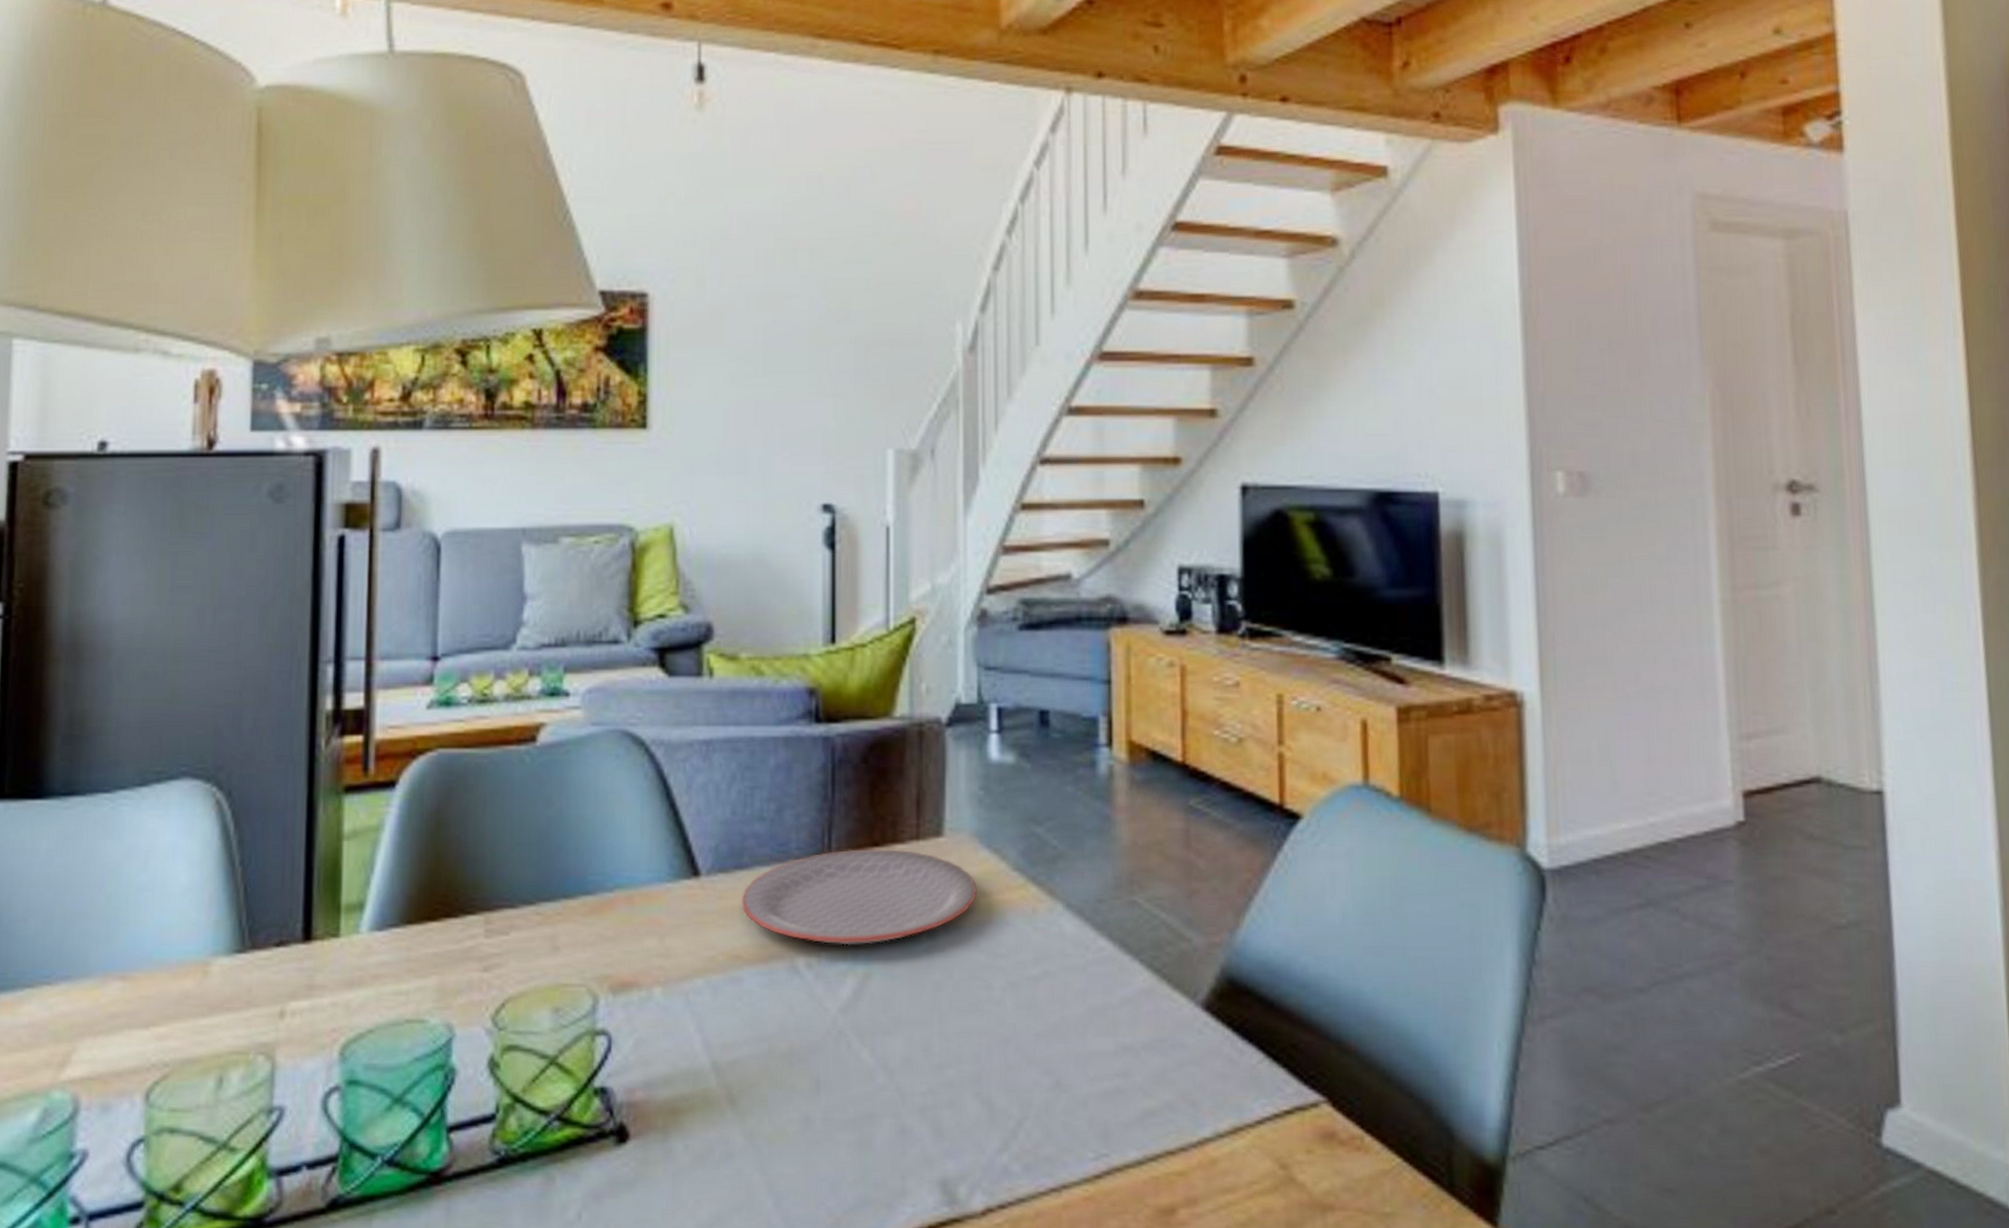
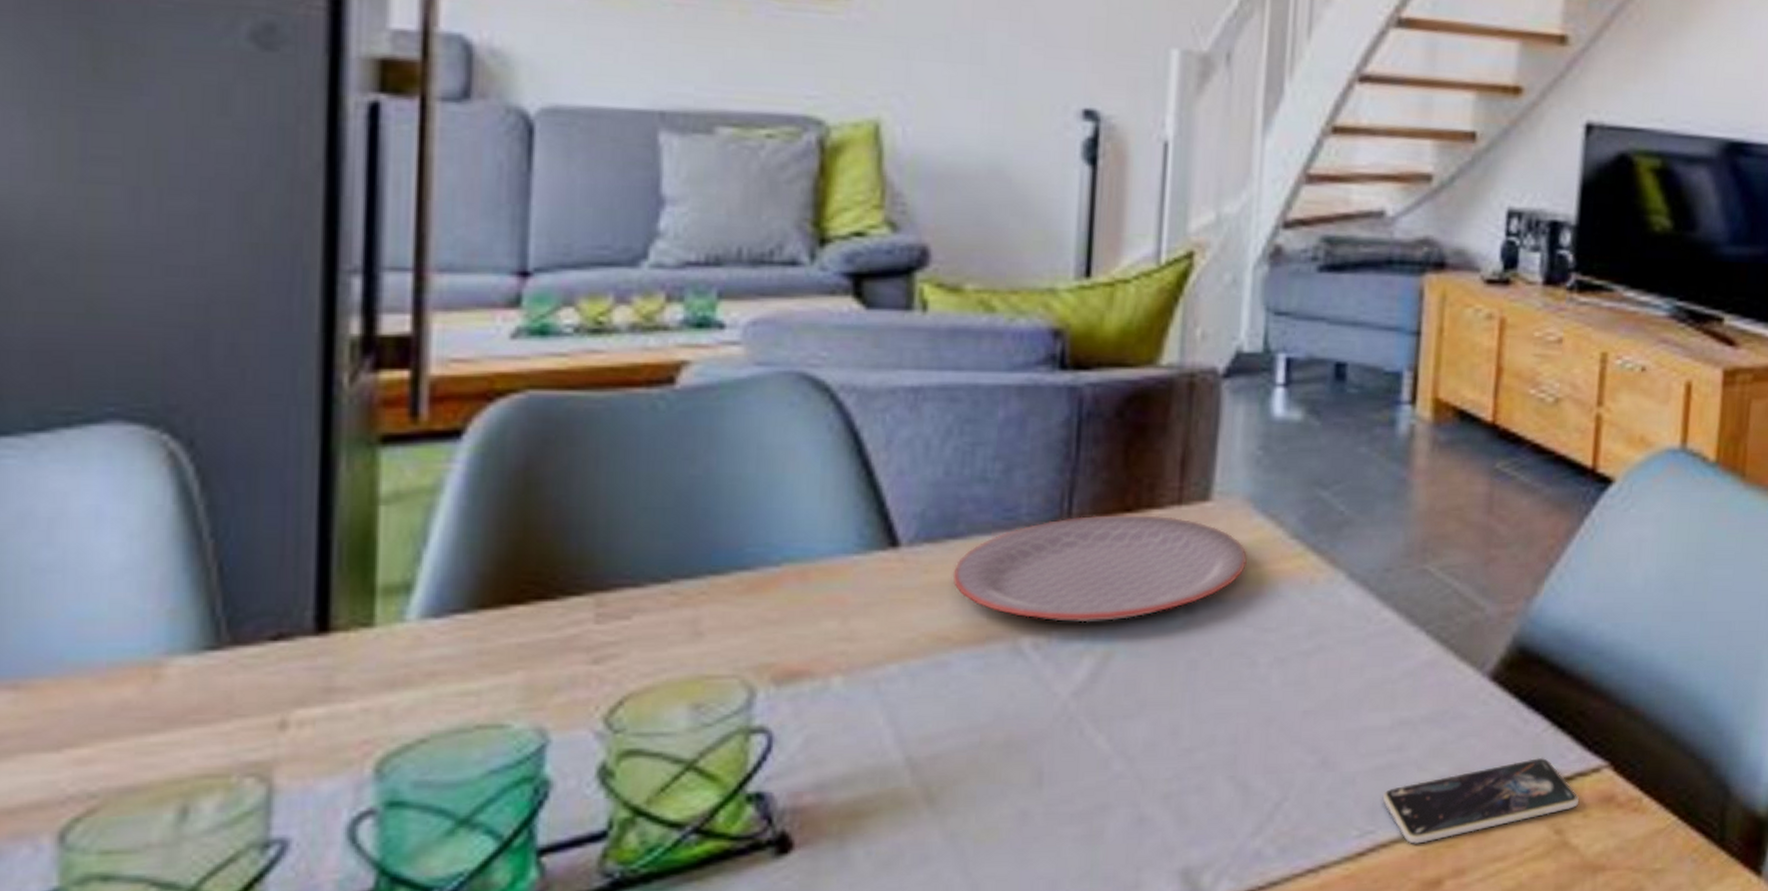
smartphone: none [1113,1089,1300,1170] -> present [1382,757,1579,844]

